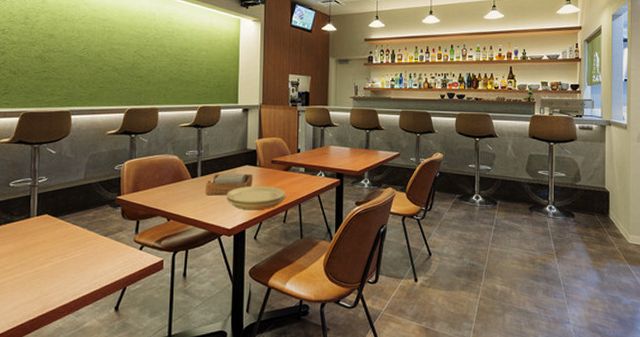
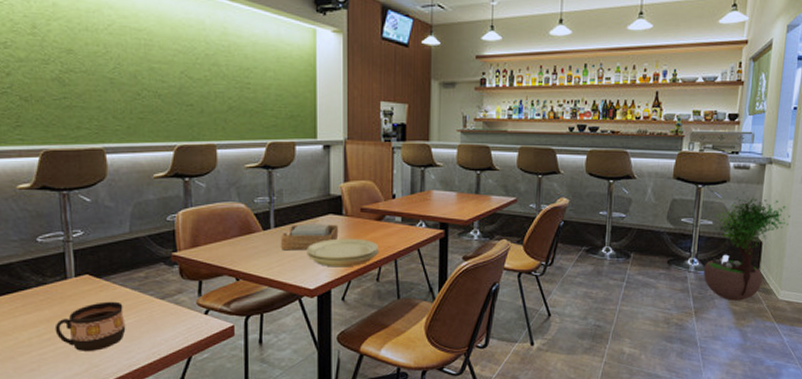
cup: none [15,238,74,281] -> present [54,301,126,351]
potted tree: none [561,148,632,244] -> present [704,191,791,301]

